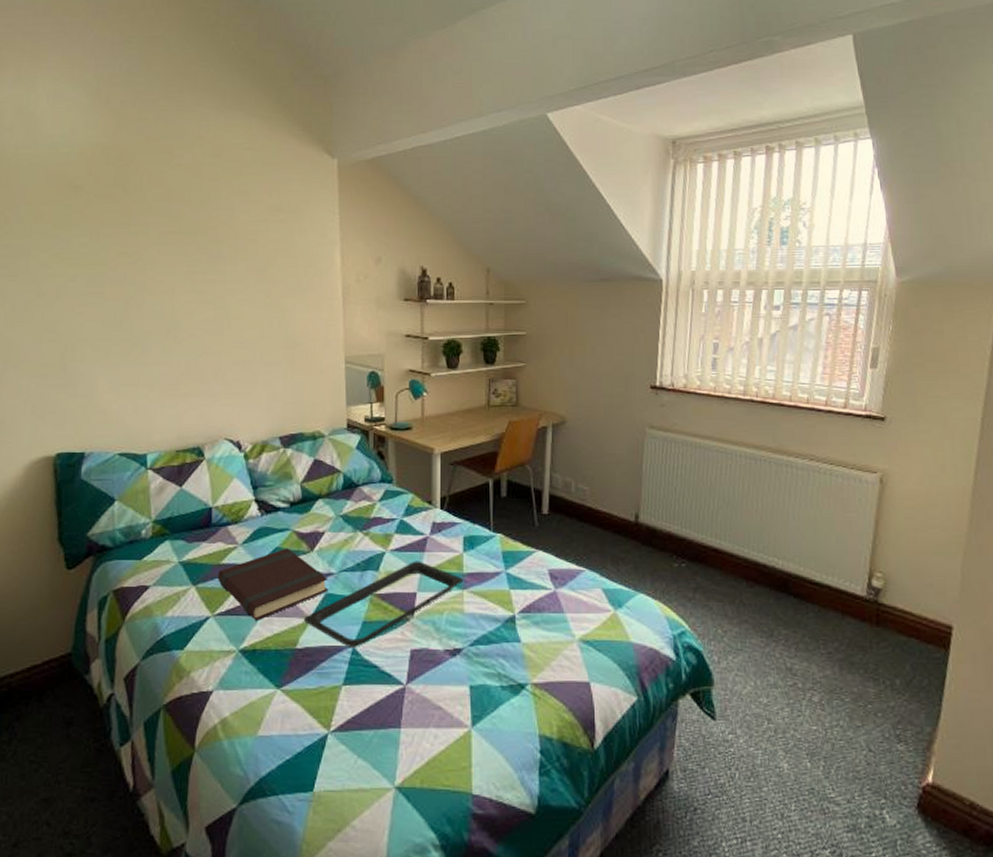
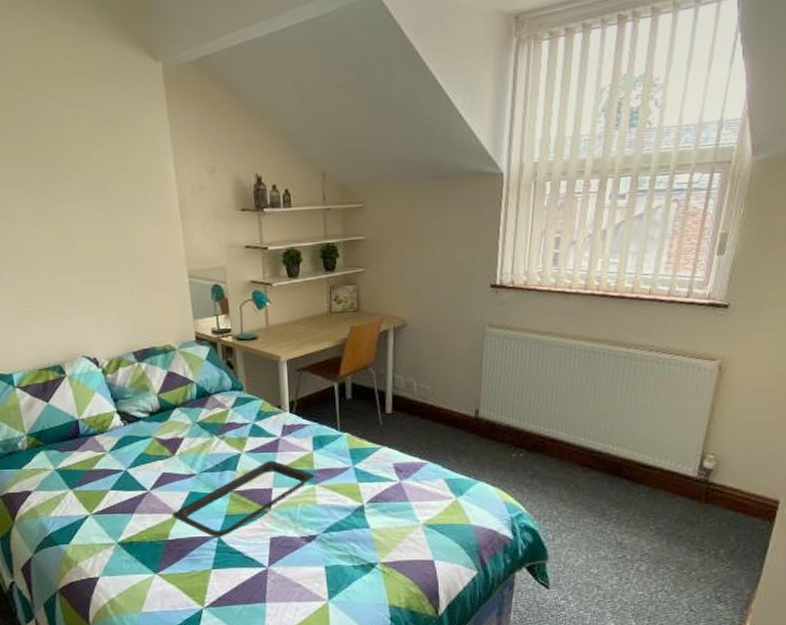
book: present [218,548,328,620] -> none [91,453,192,517]

